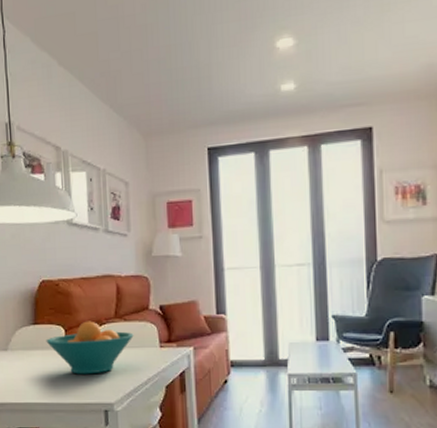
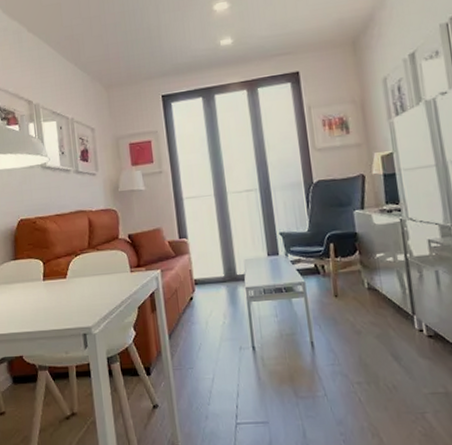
fruit bowl: present [46,321,134,374] -> none [26,253,106,303]

